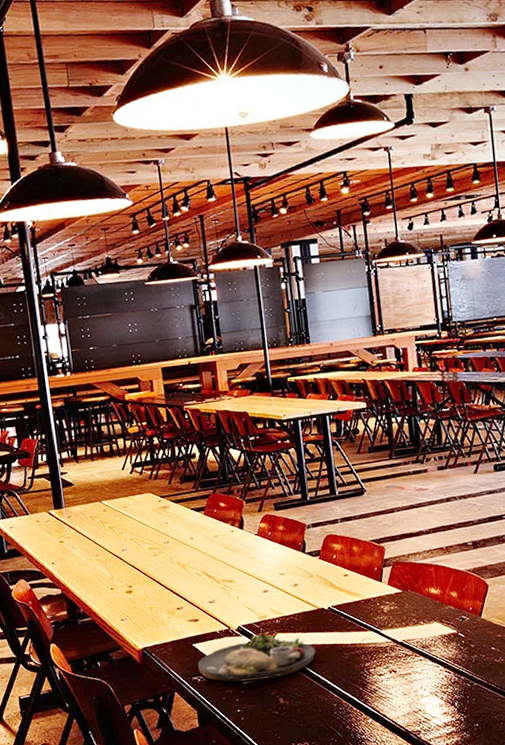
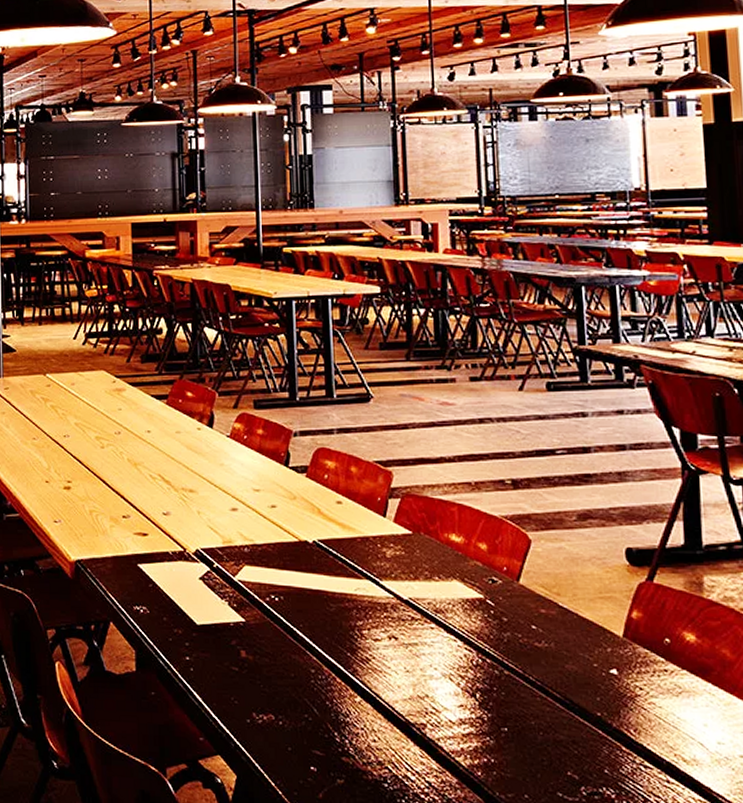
dinner plate: present [198,632,316,682] -> none [142,560,292,623]

